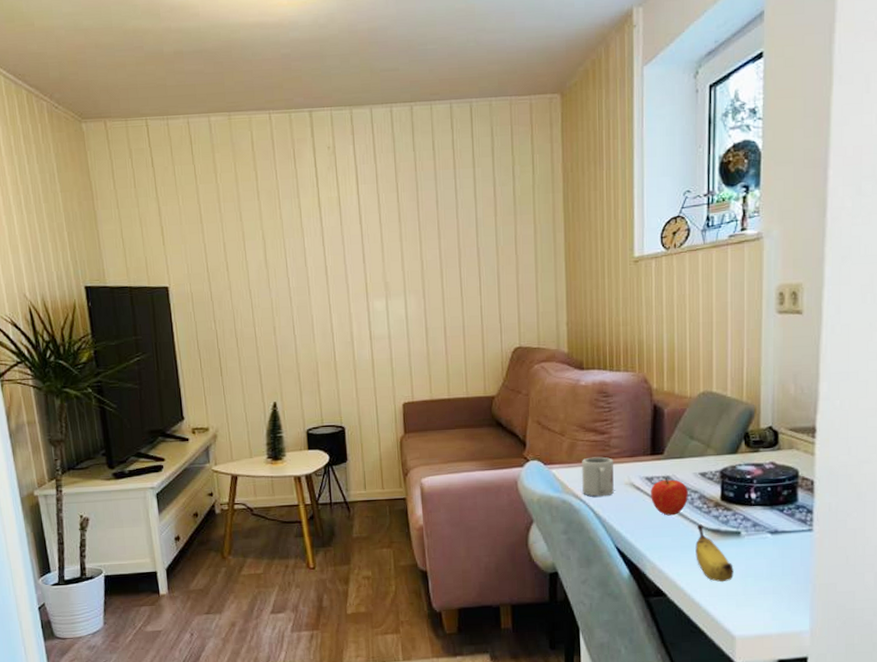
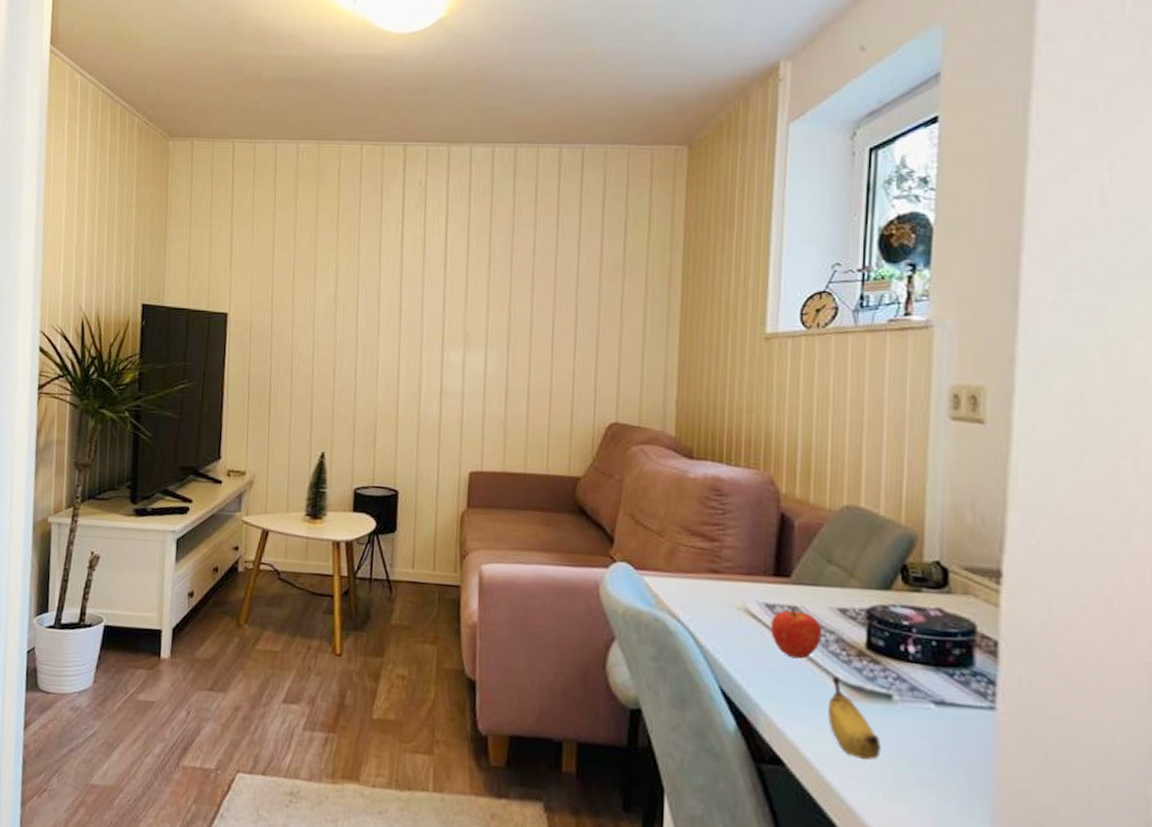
cup: present [581,456,614,497] -> none [680,568,724,621]

